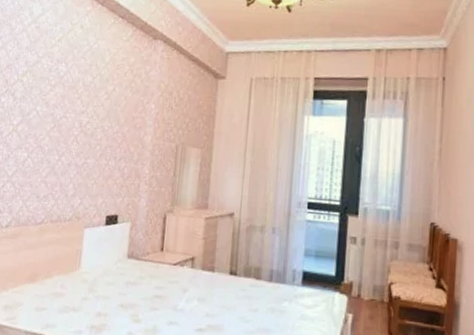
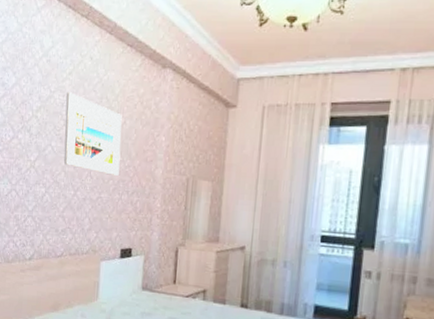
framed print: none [48,58,112,141] -> present [63,92,122,176]

